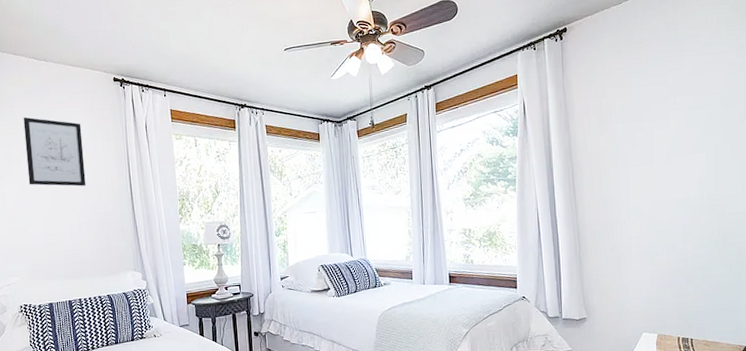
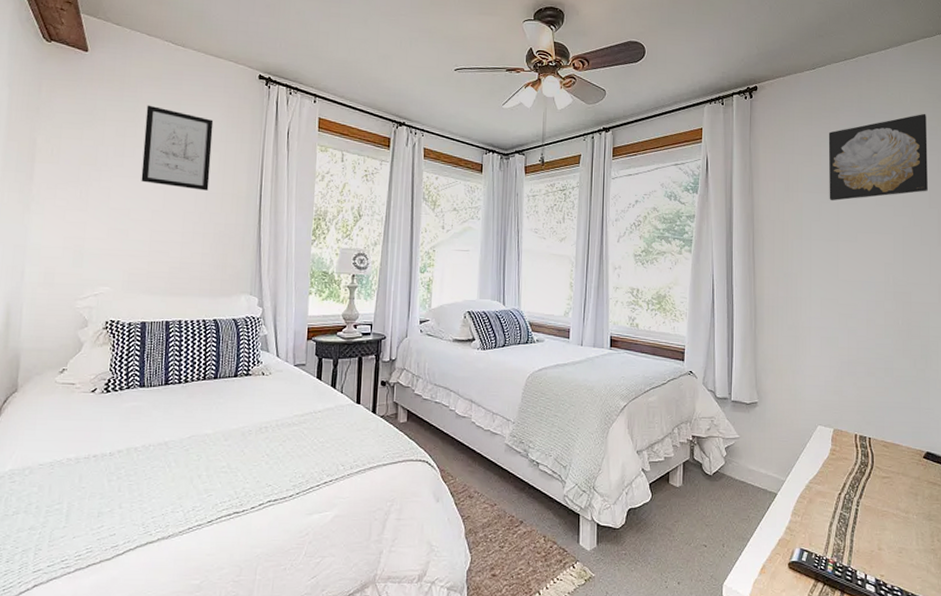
wall art: none [638,32,738,128] -> present [828,113,928,201]

